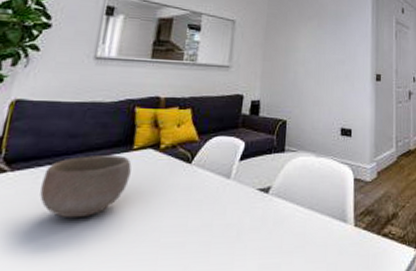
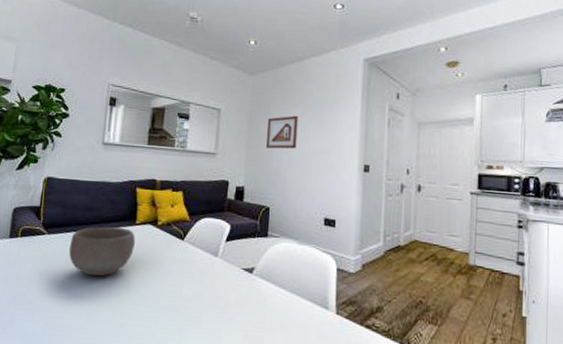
picture frame: none [282,27,315,61] -> present [266,115,299,149]

